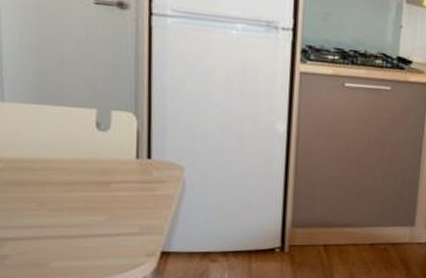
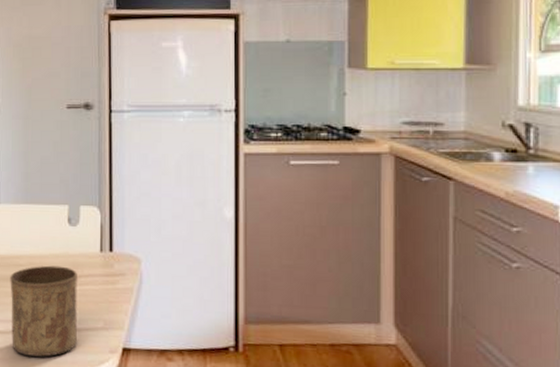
cup: none [20,170,109,263] -> present [10,265,78,357]

